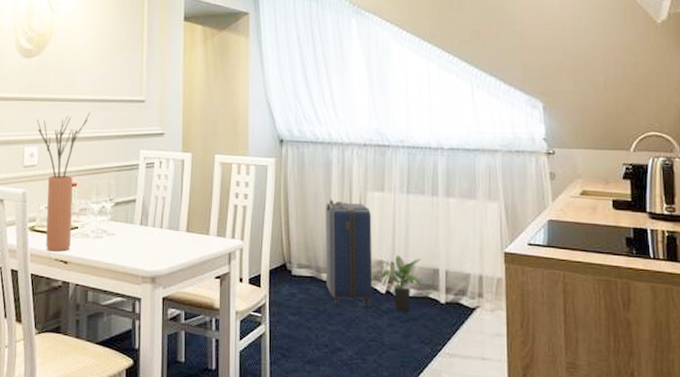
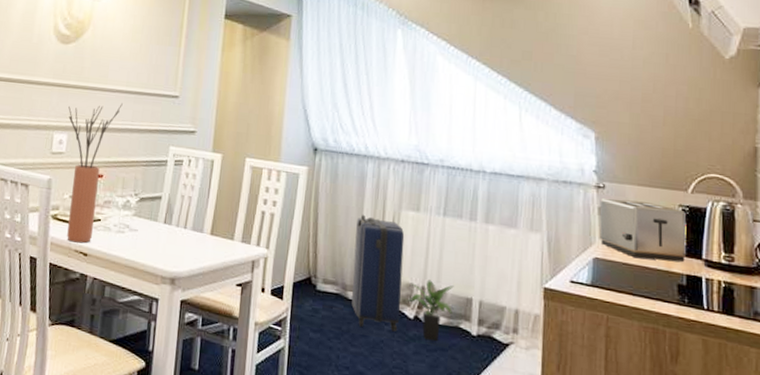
toaster: none [551,163,631,217] -> present [599,198,687,262]

